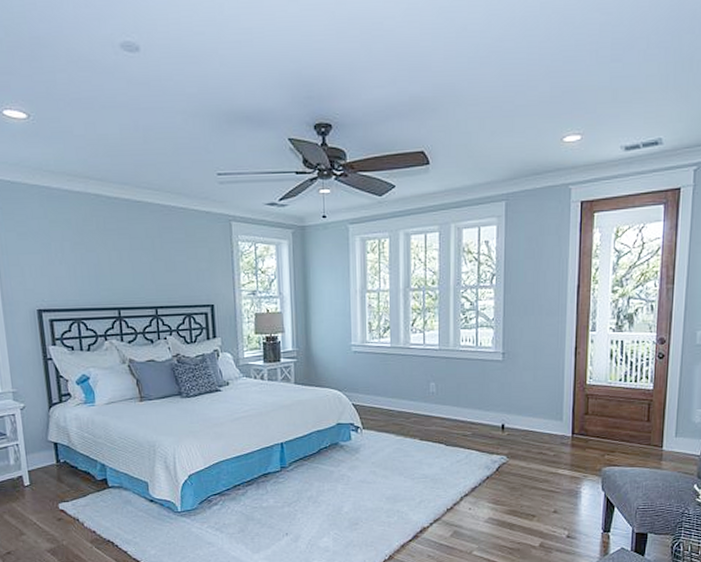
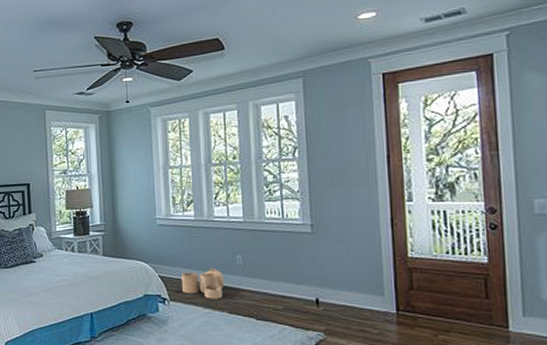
woven basket: none [375,395,417,427] -> present [182,267,225,299]

